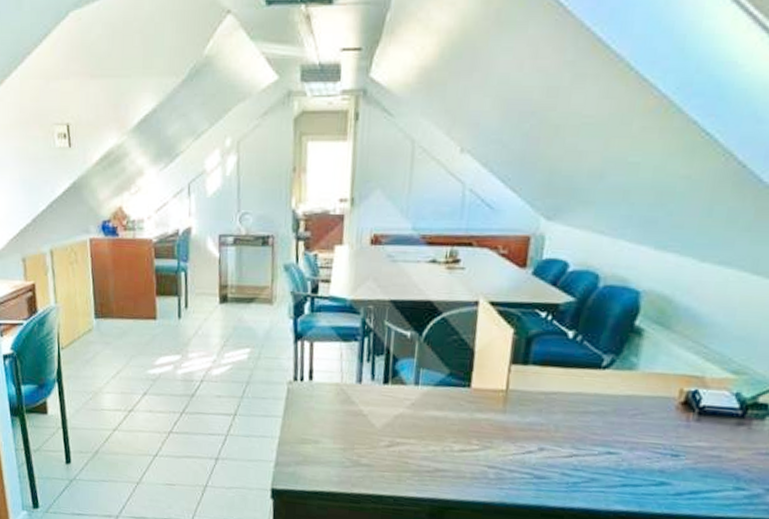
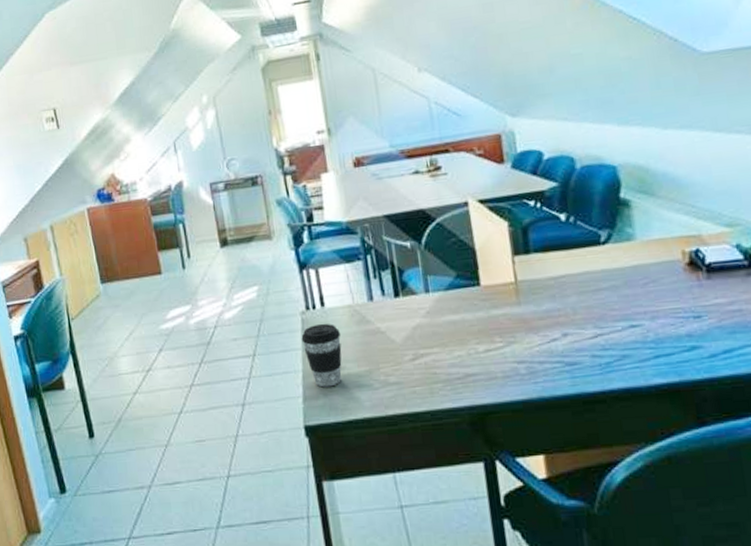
coffee cup: none [284,396,324,458] -> present [301,323,342,388]

